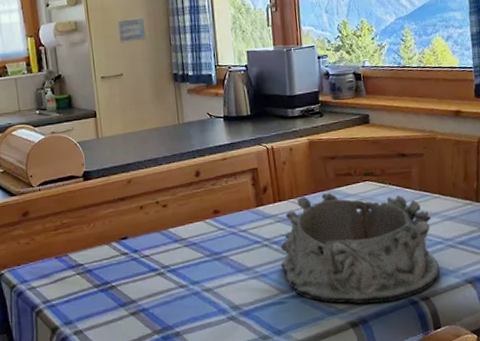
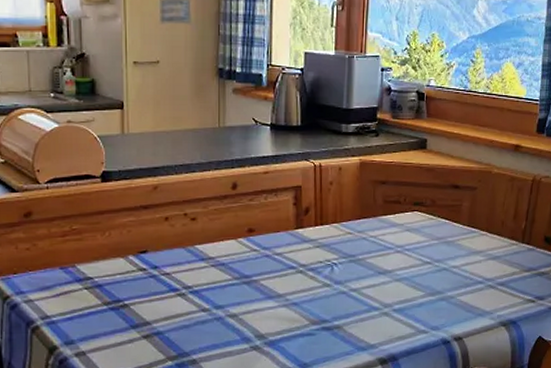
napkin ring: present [280,192,440,304] -> none [315,219,476,341]

